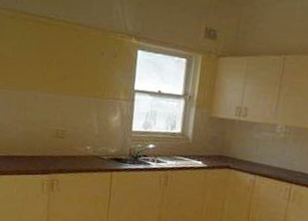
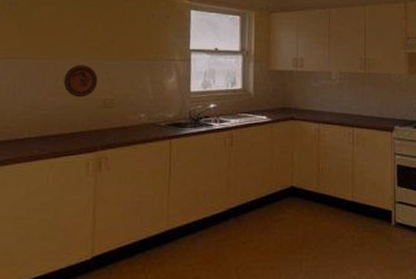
decorative plate: none [24,97,53,127] -> present [63,65,98,98]

